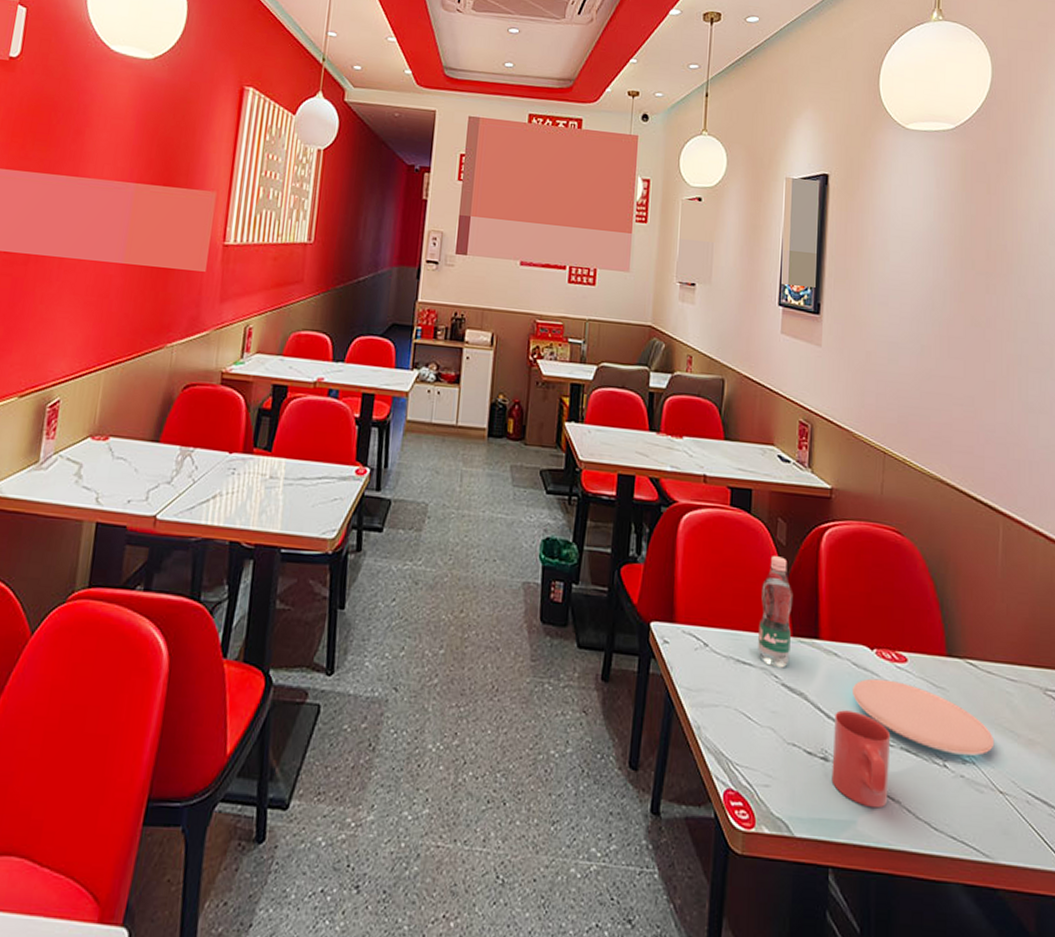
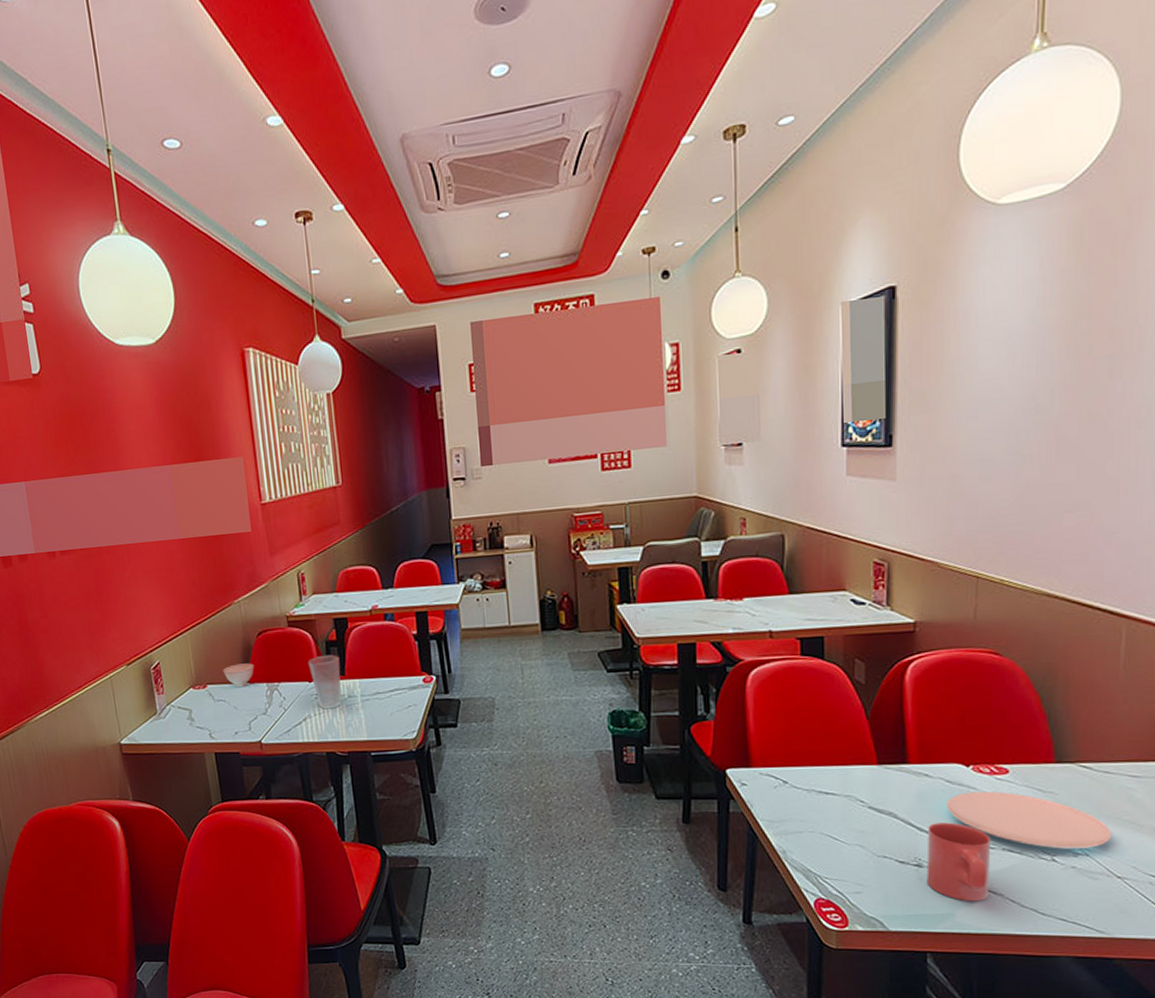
bowl: none [132,417,171,447] -> present [223,663,255,688]
cup: none [232,424,270,488] -> present [307,654,342,709]
bottle: present [758,556,794,668] -> none [840,694,877,794]

